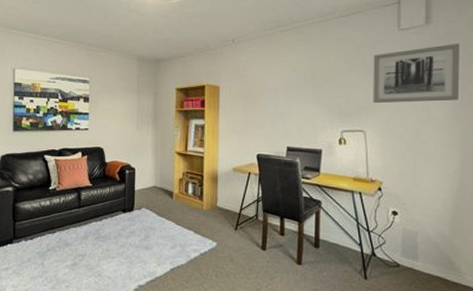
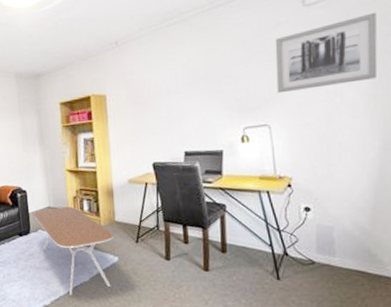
coffee table: none [139,187,214,278] -> present [34,206,113,296]

